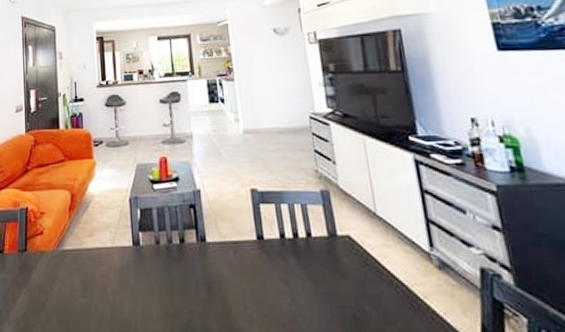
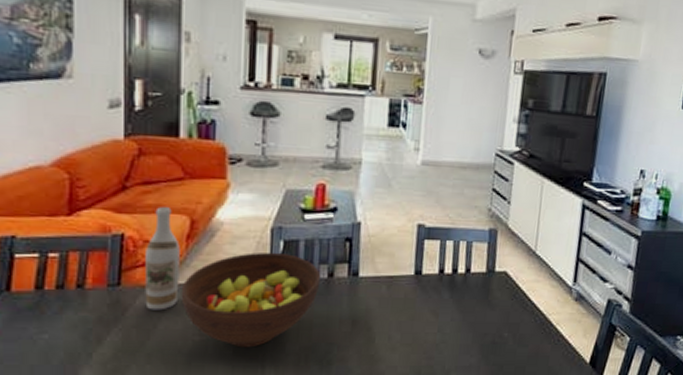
wine bottle: none [42,183,67,274] -> present [145,206,180,311]
fruit bowl: none [68,220,175,312] -> present [181,252,321,348]

